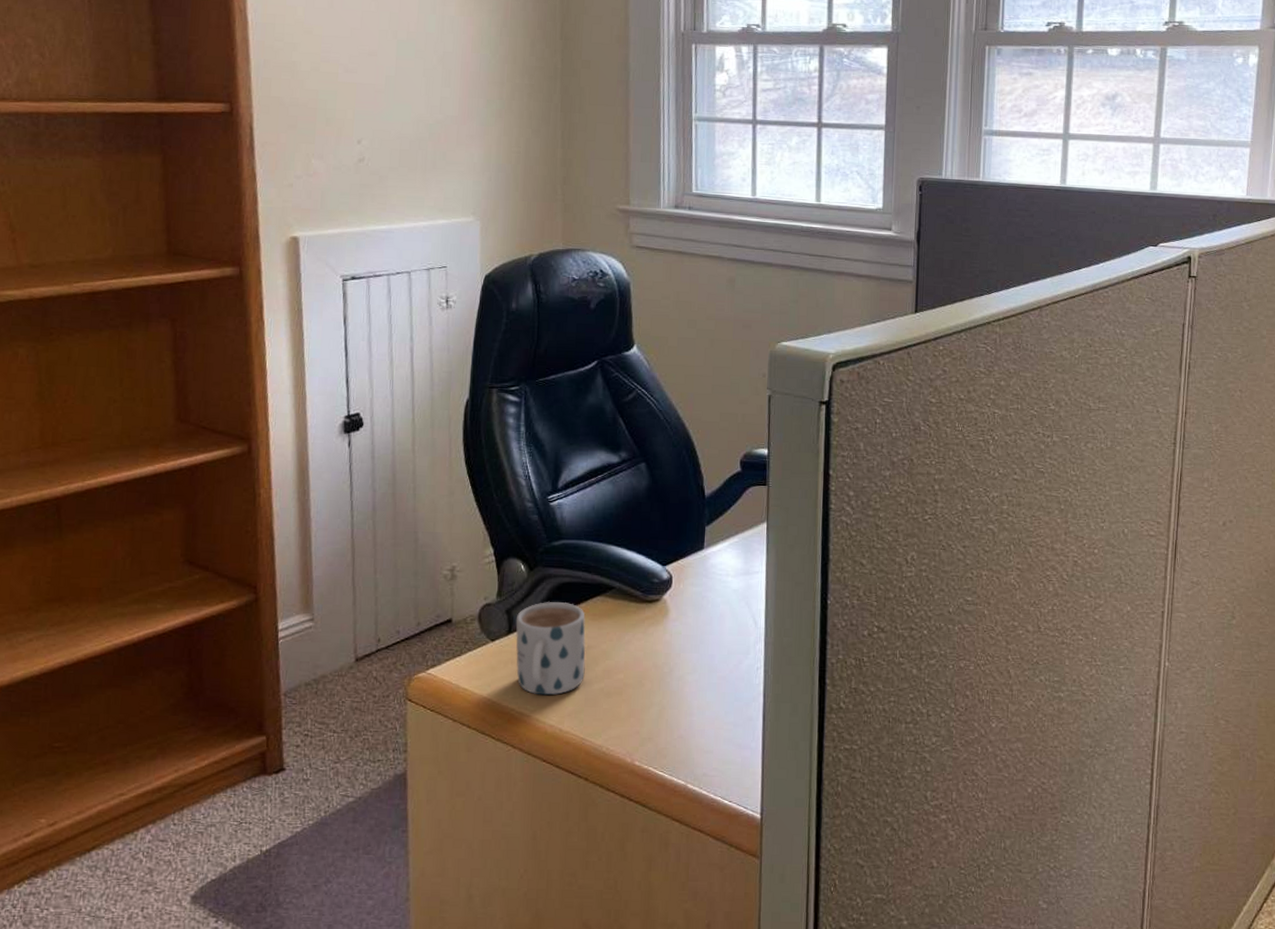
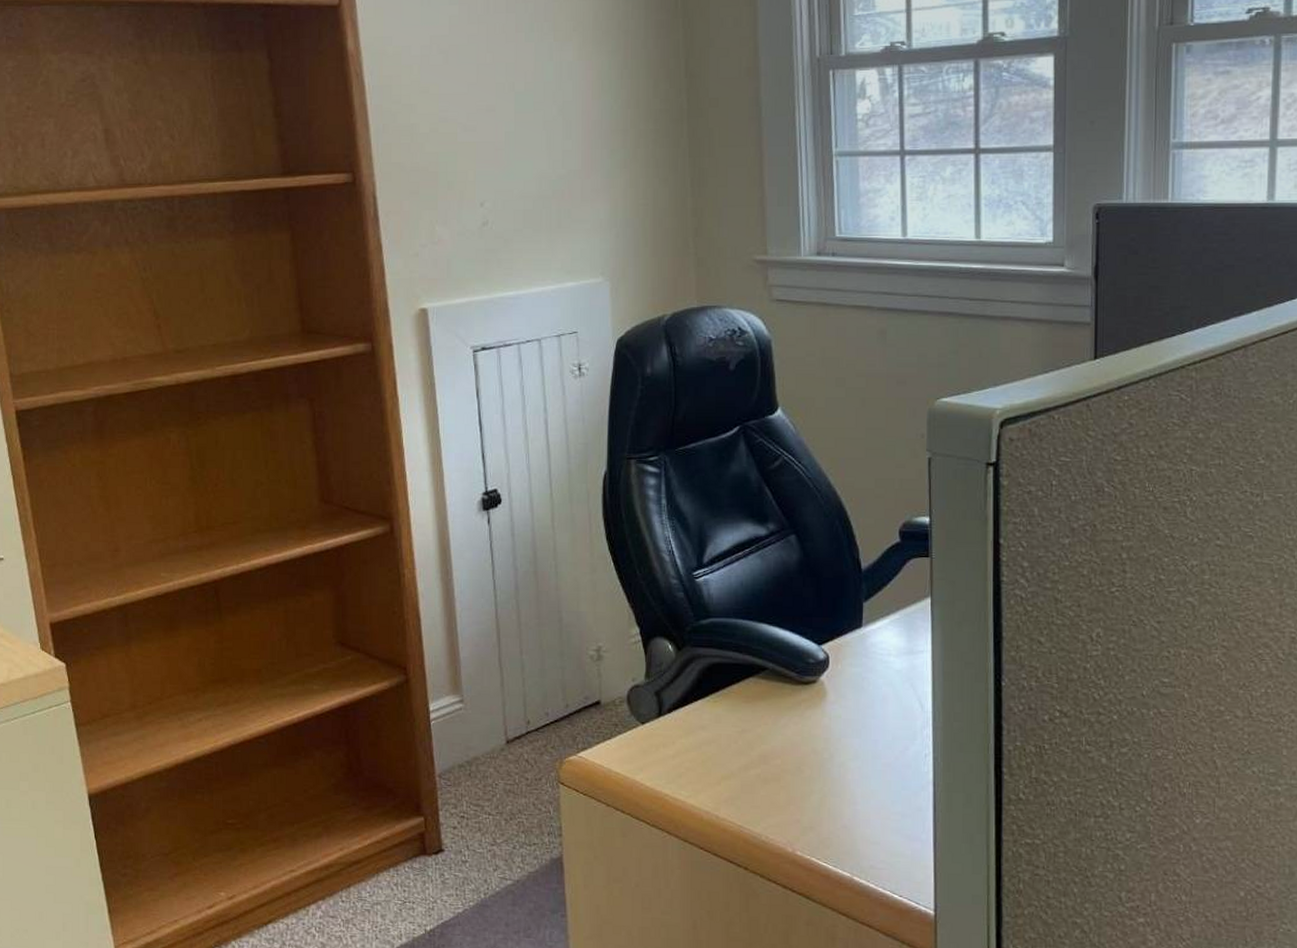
mug: present [515,602,586,696] -> none [665,683,740,781]

